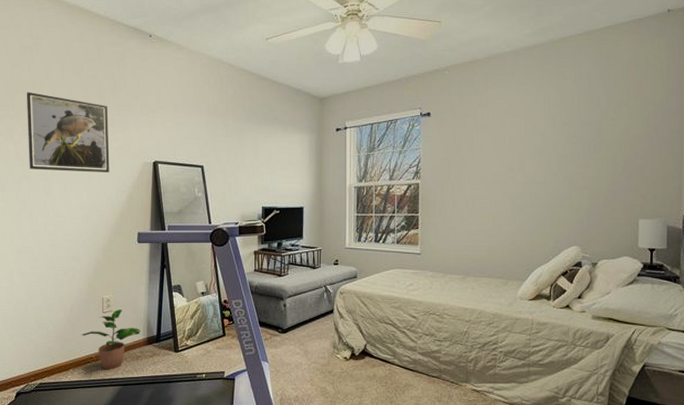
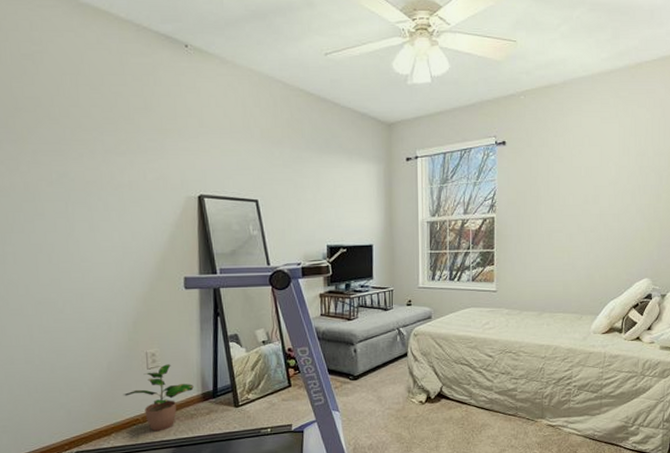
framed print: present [26,92,110,173] -> none [31,111,146,210]

